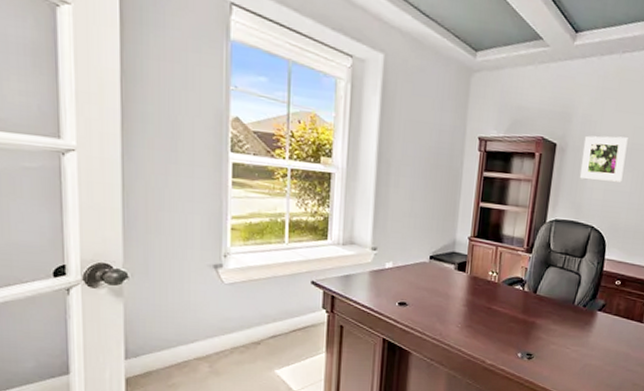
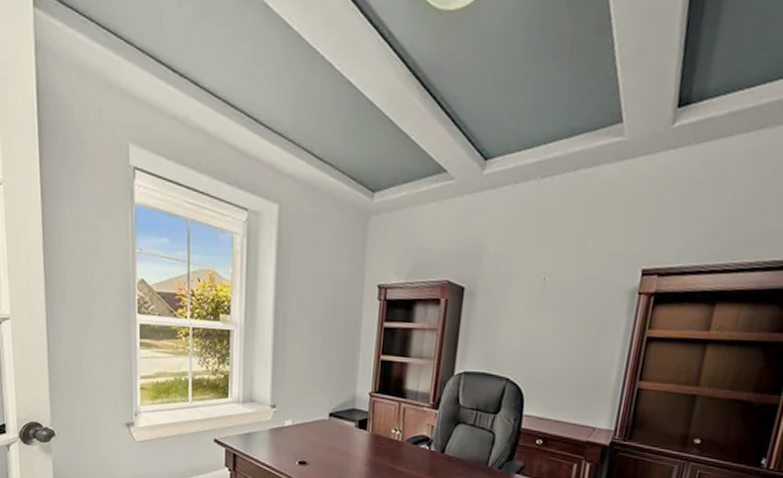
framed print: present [580,135,628,183] -> none [492,275,549,328]

